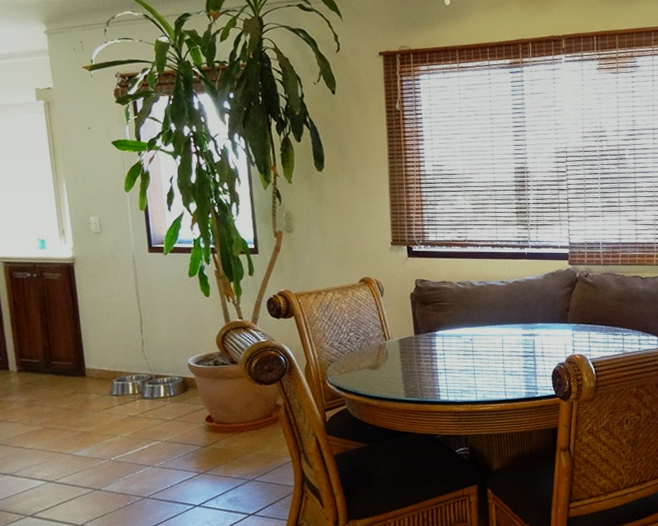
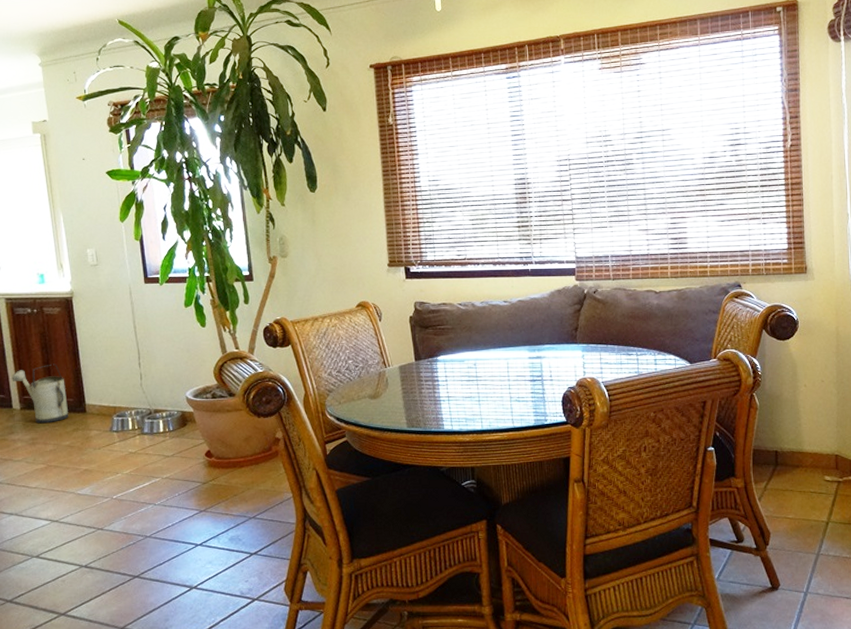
watering can: none [9,328,68,386] -> present [12,364,69,424]

